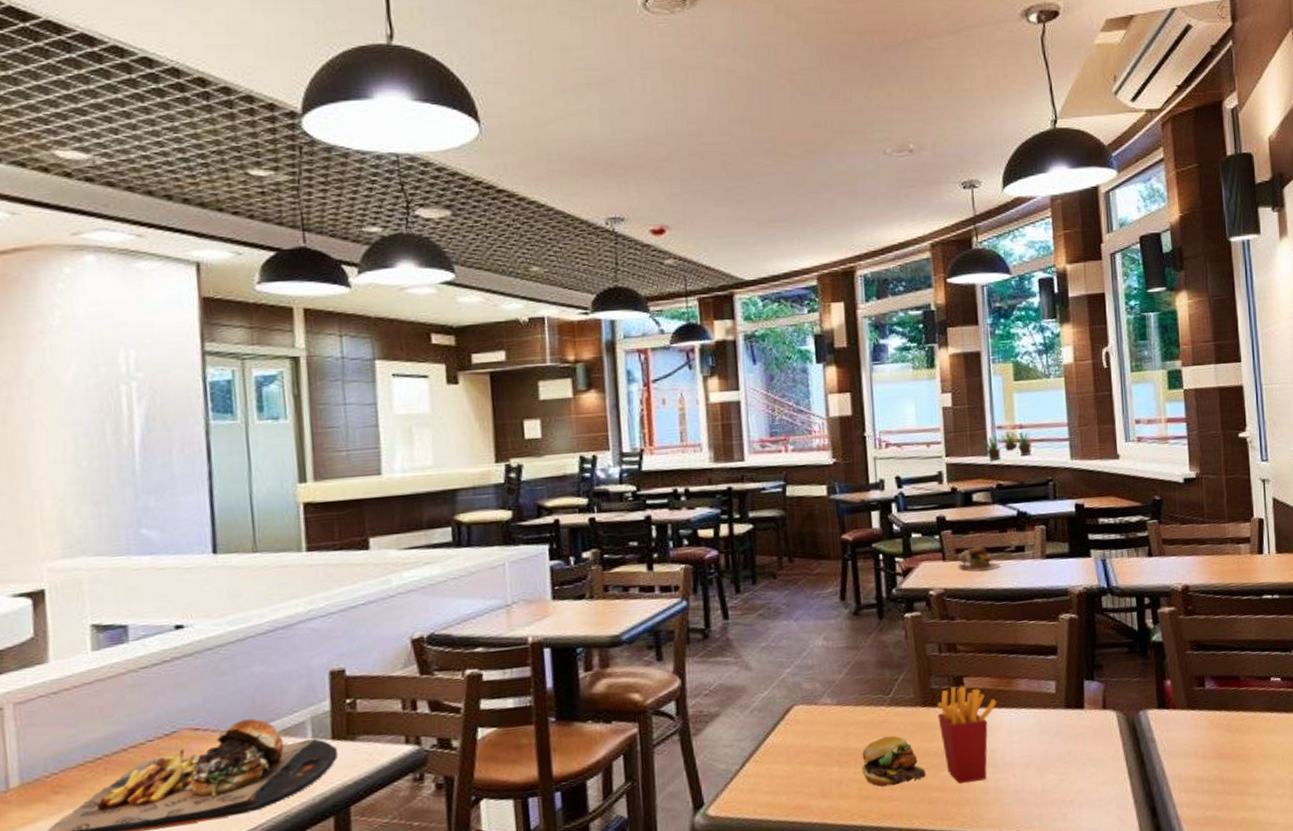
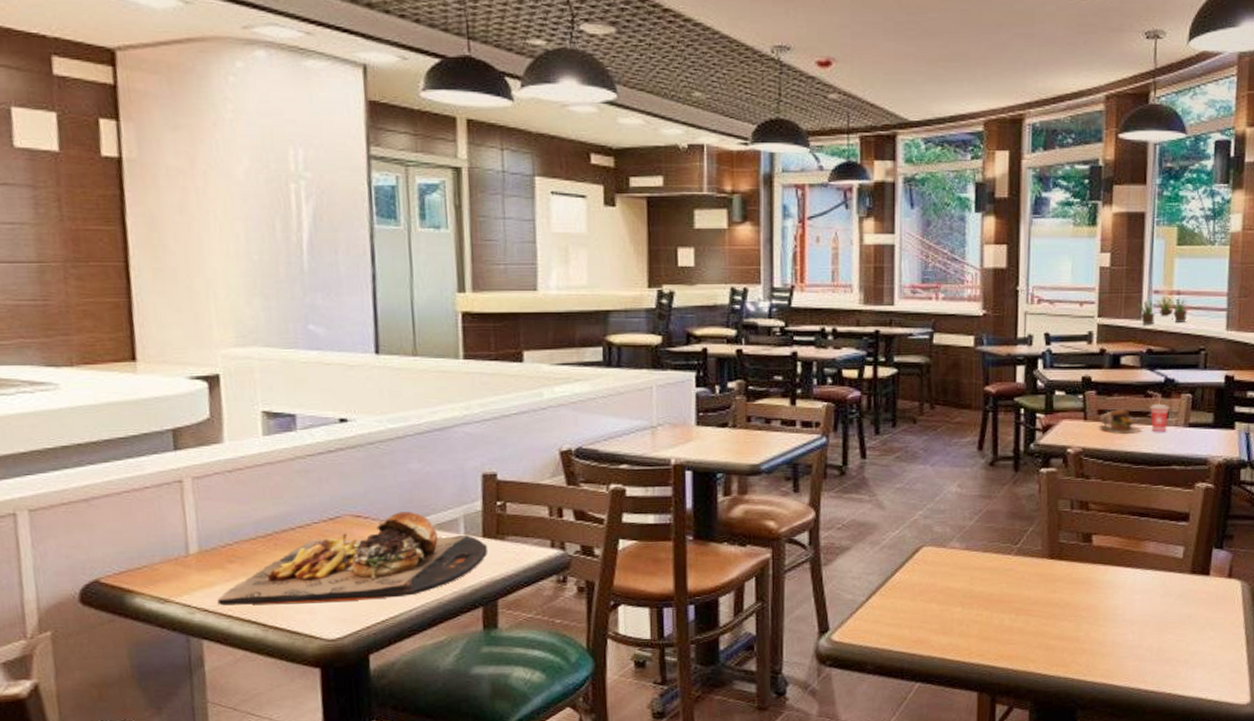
burger: present [861,735,926,787] -> none [983,583,1046,630]
french fries: present [937,686,997,783] -> none [1063,543,1123,634]
beverage cup: none [1001,525,1025,567] -> present [1147,390,1169,433]

